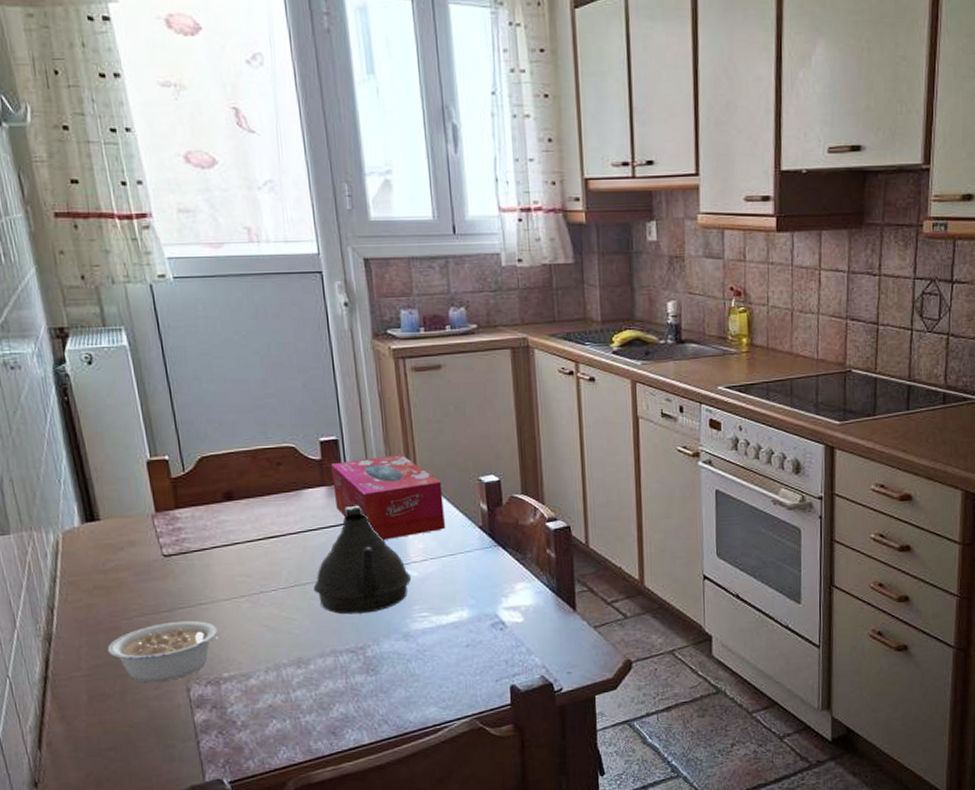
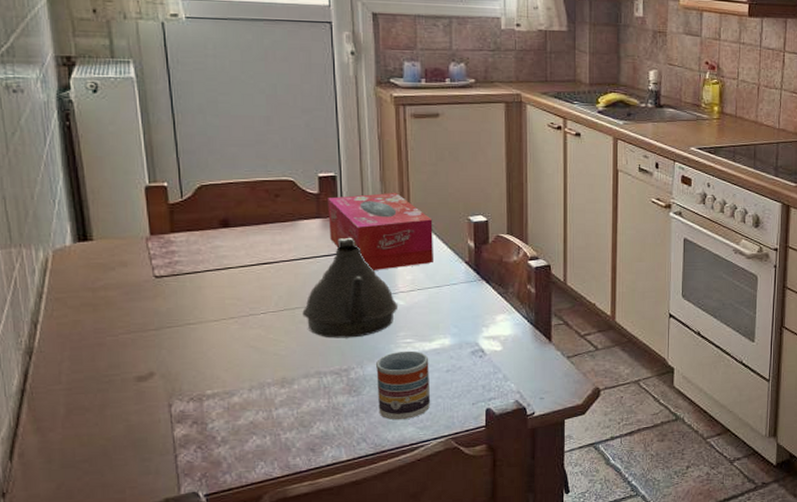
legume: present [107,620,219,683] -> none [89,339,205,398]
cup: none [391,625,452,700] -> present [375,350,431,420]

